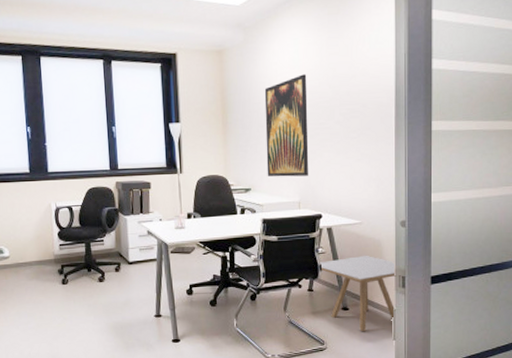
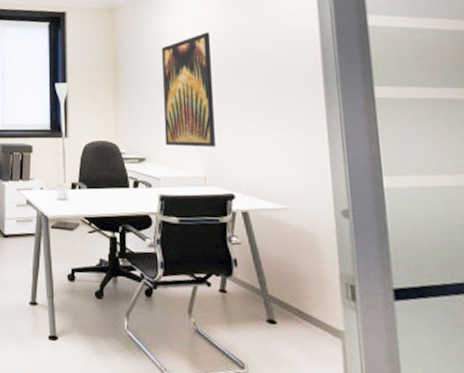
side table: present [320,255,397,332] -> none [234,251,345,358]

